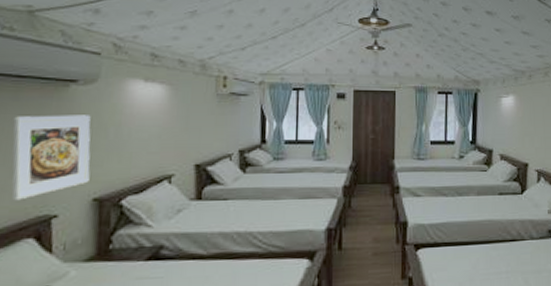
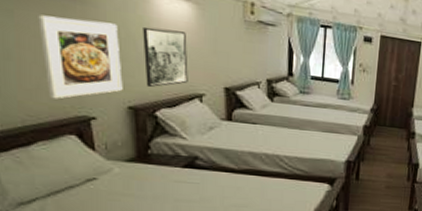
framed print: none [113,113,159,175] -> present [143,26,188,88]

